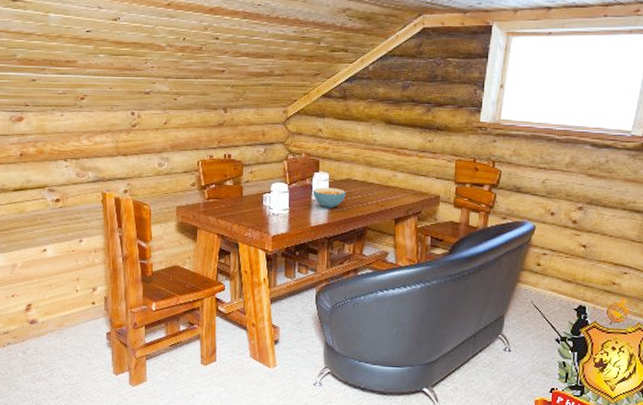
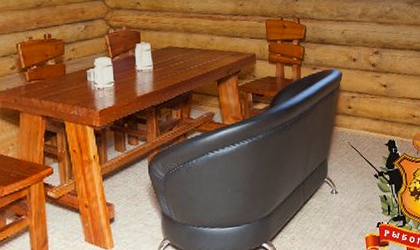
cereal bowl: present [312,187,346,209] -> none [136,56,169,77]

